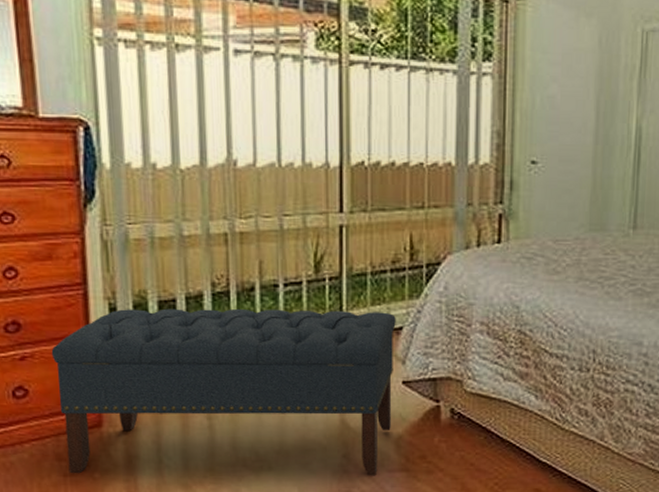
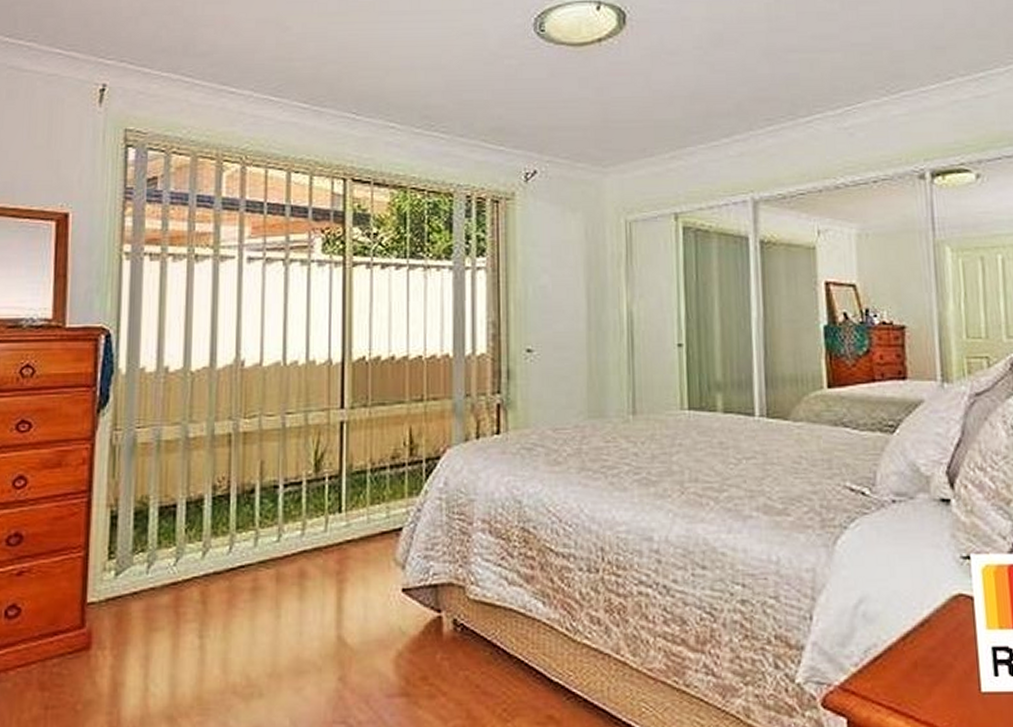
bench: present [51,308,396,475] -> none [49,511,395,706]

